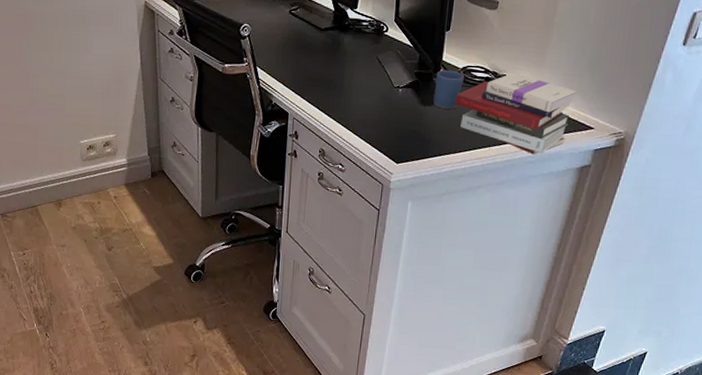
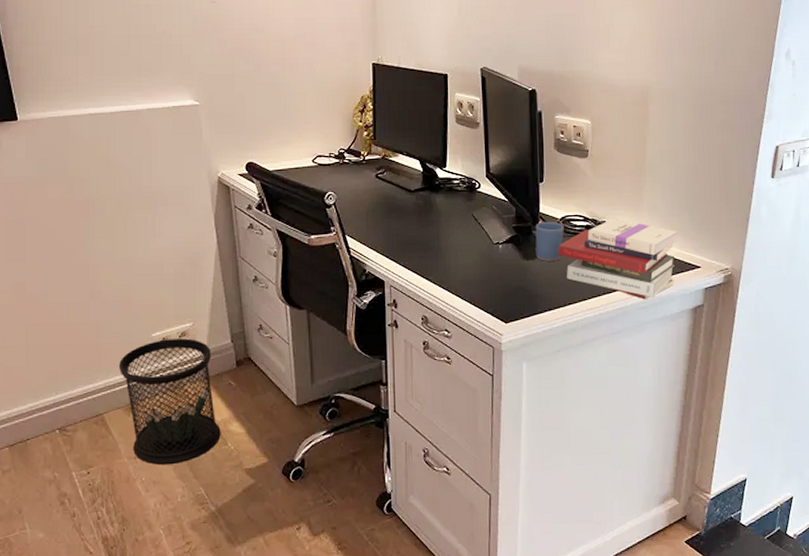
pencil holder: none [51,146,135,255] -> present [118,338,221,464]

